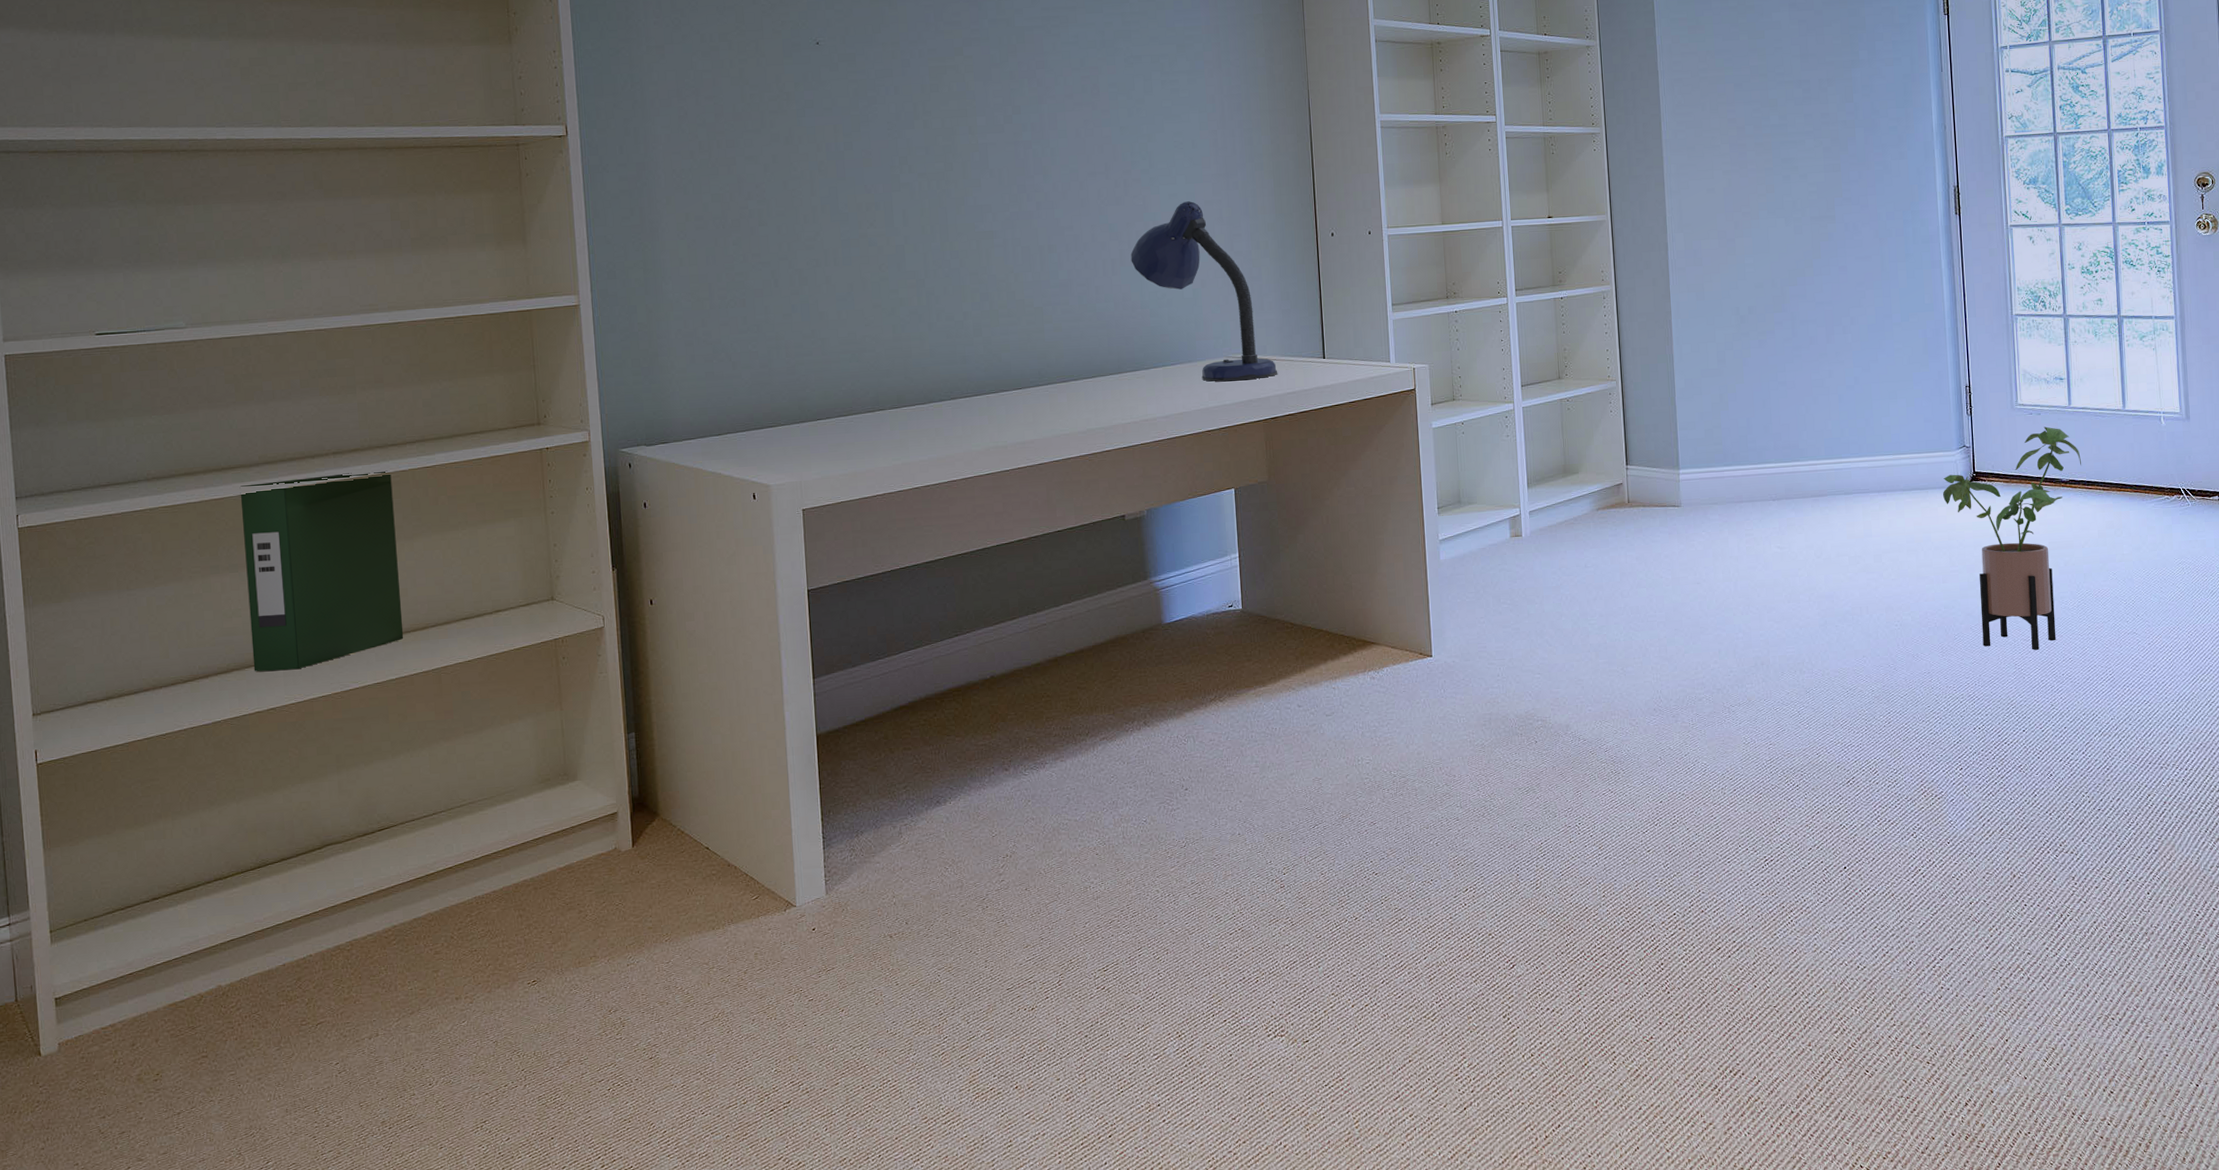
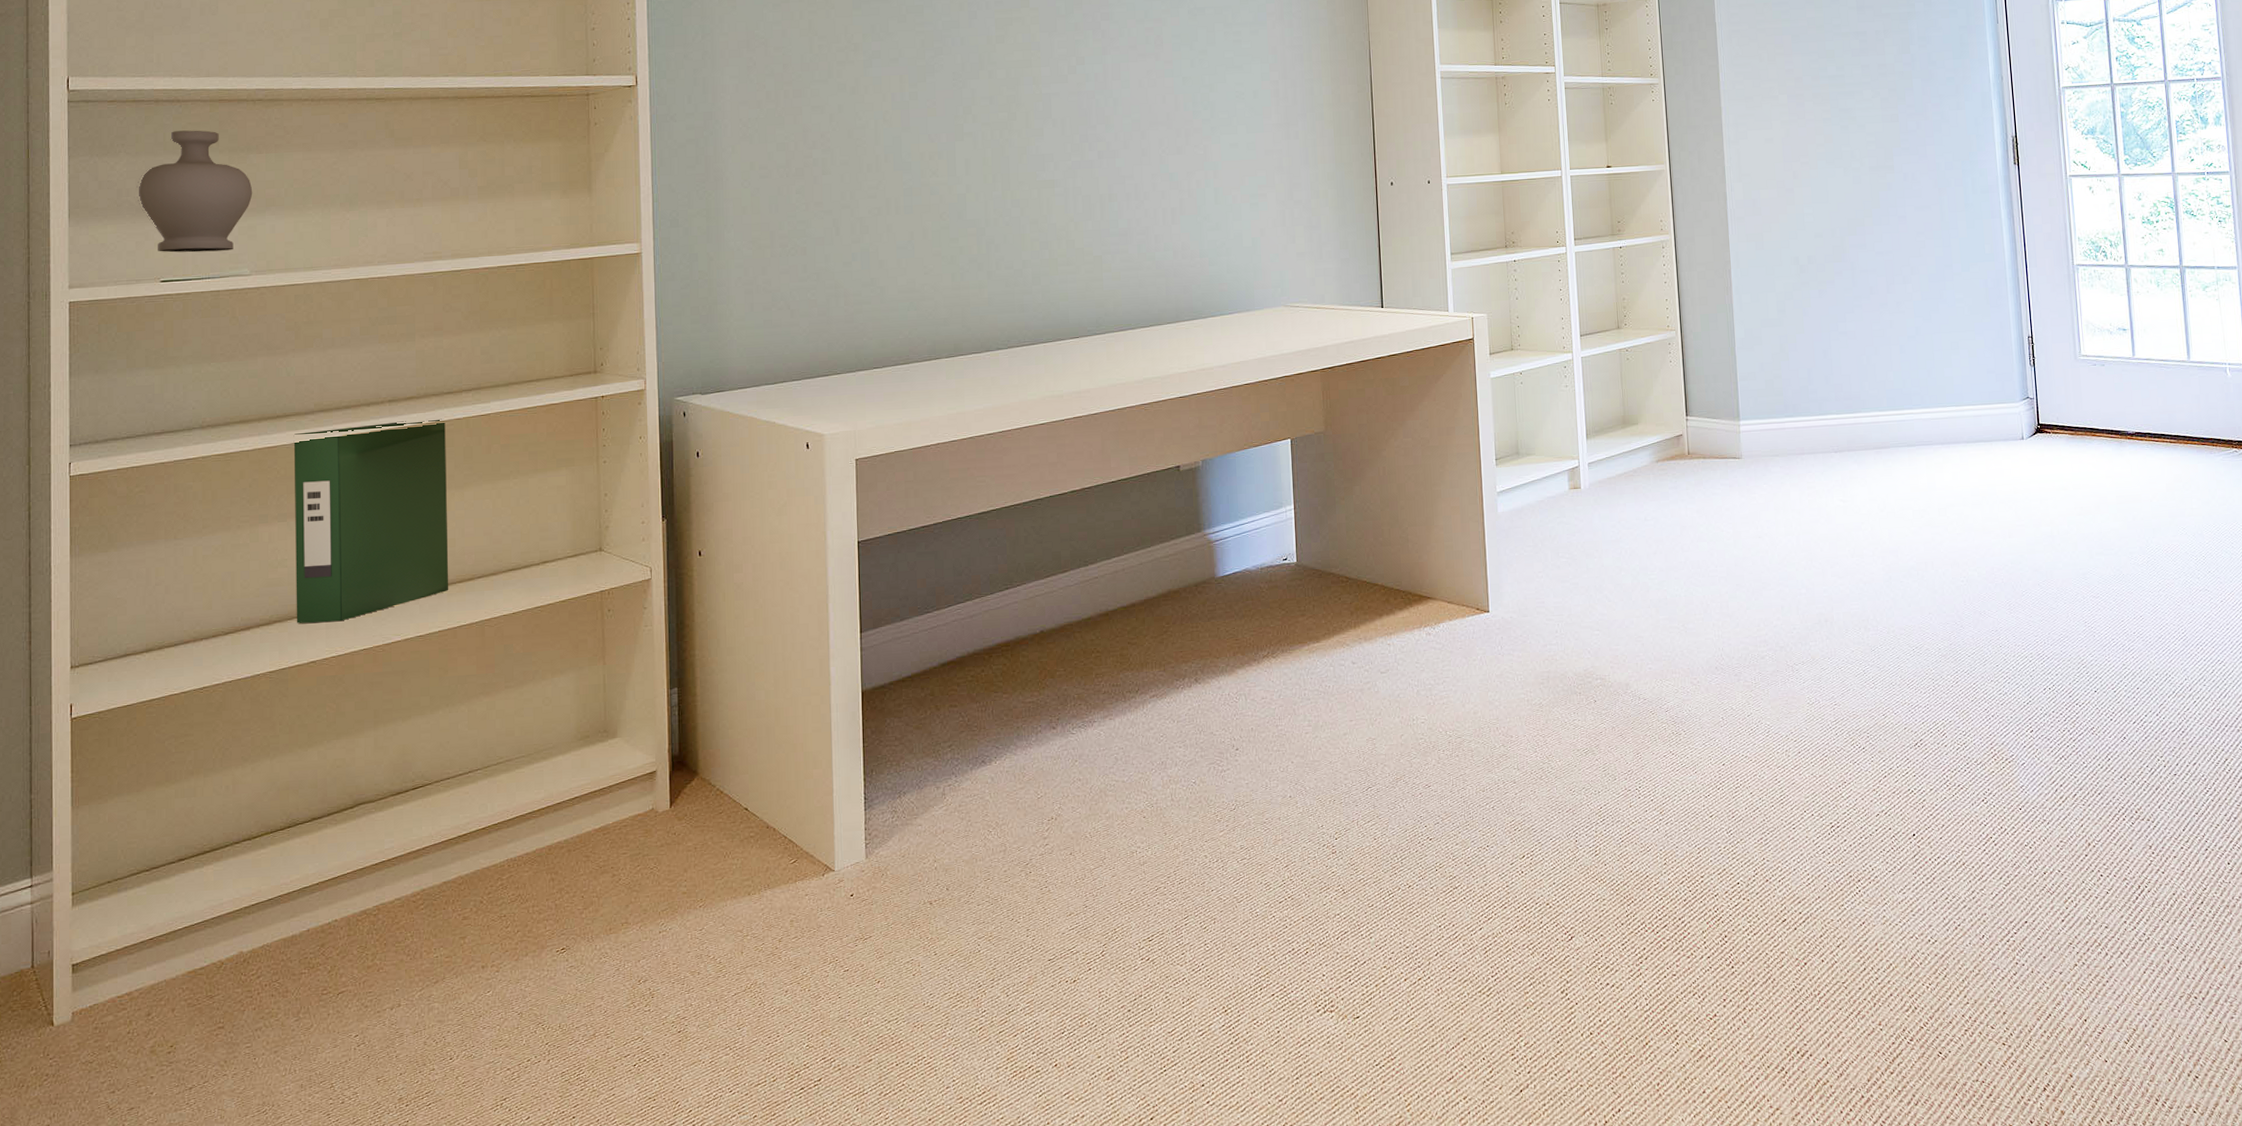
decorative vase: none [64,181,183,306] -> present [137,130,253,253]
desk lamp: present [1130,201,1278,382] -> none [1190,151,1336,331]
house plant: present [1942,426,2081,650] -> none [2007,378,2147,607]

